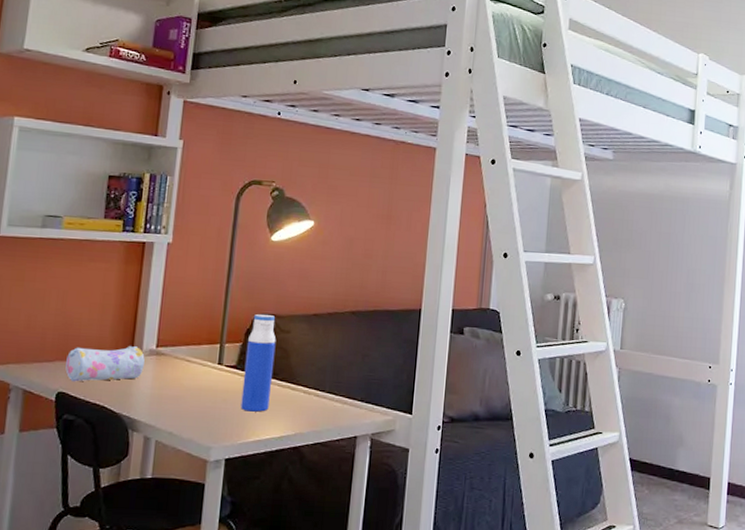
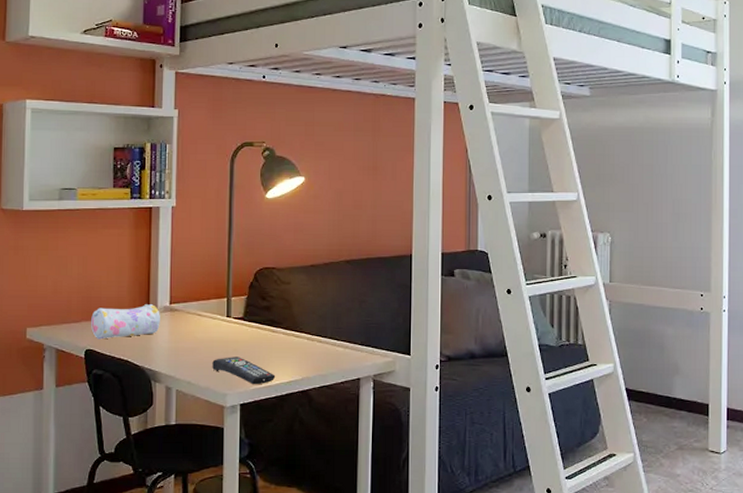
remote control: none [197,407,267,439] -> present [212,357,276,385]
water bottle: present [240,314,276,412] -> none [250,267,278,359]

